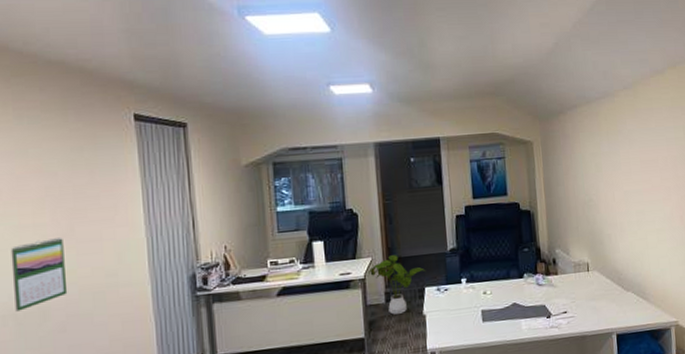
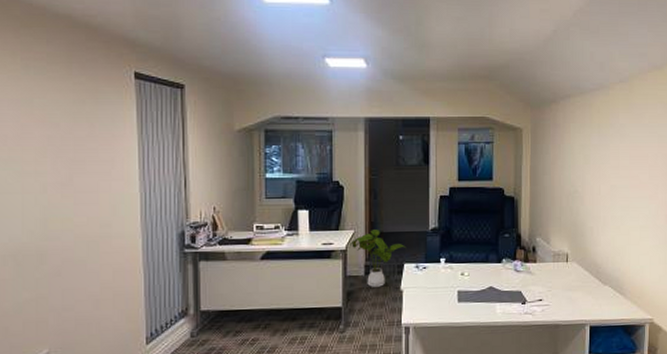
calendar: present [11,238,68,312] -> none [13,186,64,253]

